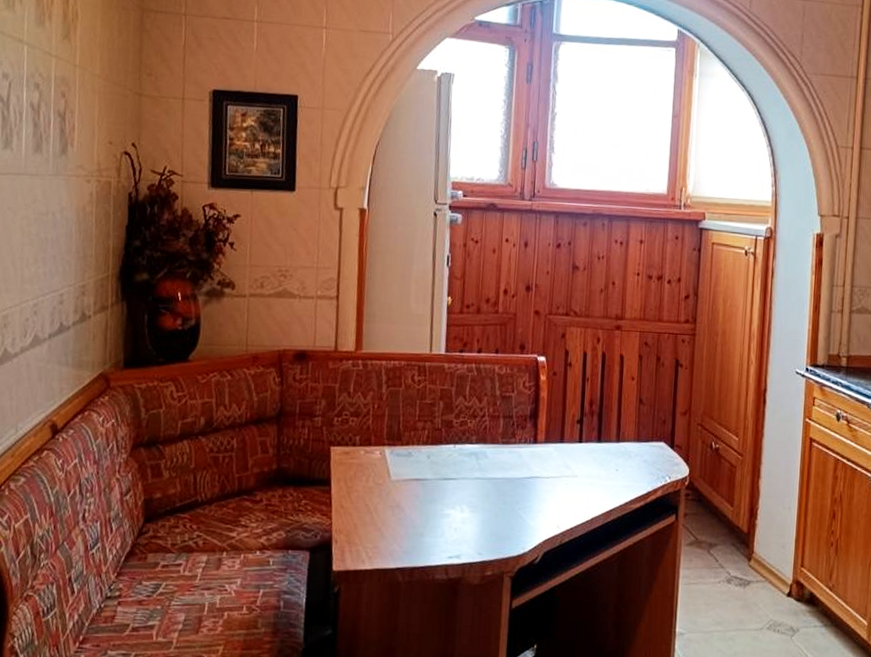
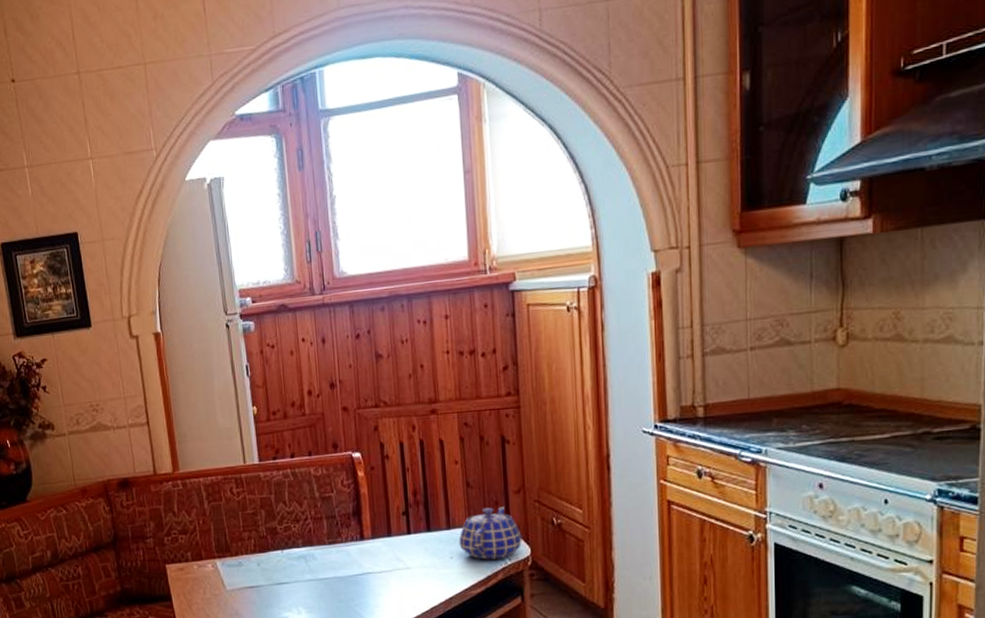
teapot: none [625,425,683,477] -> present [459,507,522,560]

